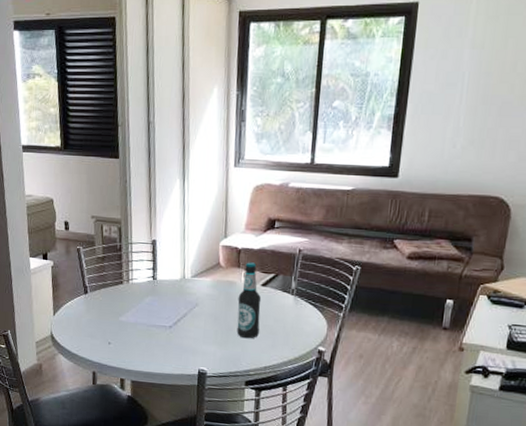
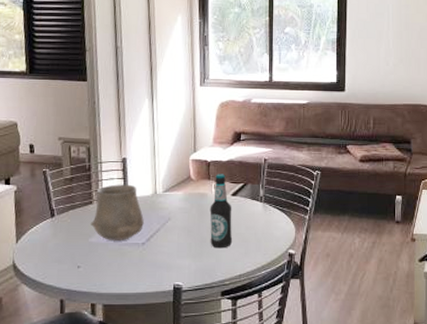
ceramic cup: none [121,266,172,322] -> present [91,184,144,240]

